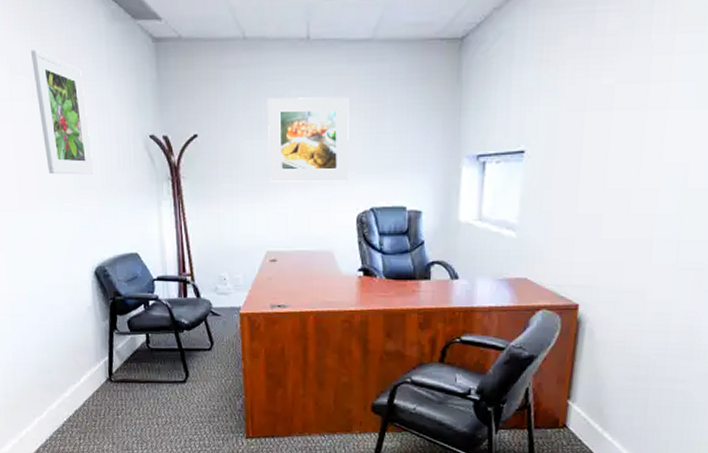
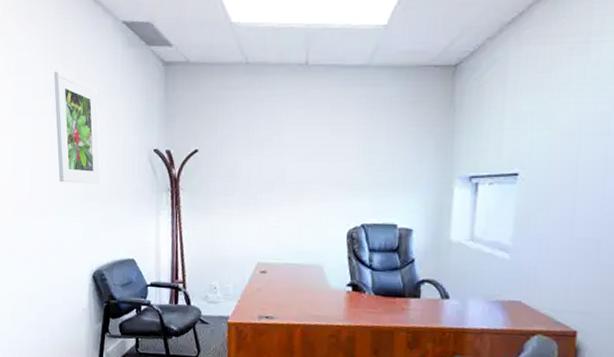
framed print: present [268,97,349,182] -> none [264,118,344,198]

